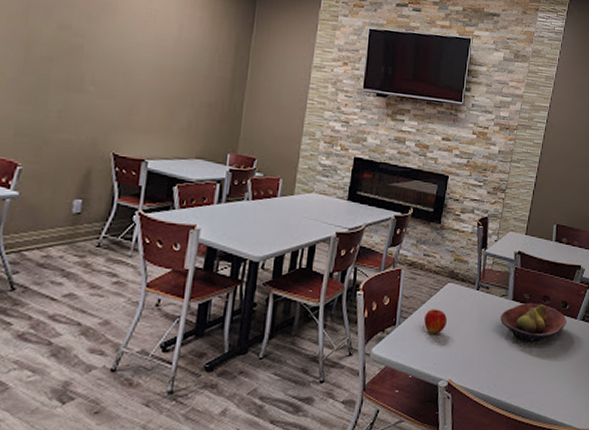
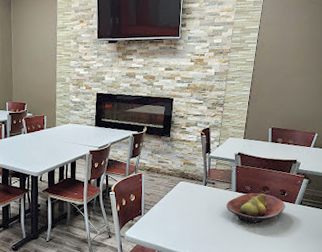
apple: present [424,309,447,334] -> none [163,202,182,221]

